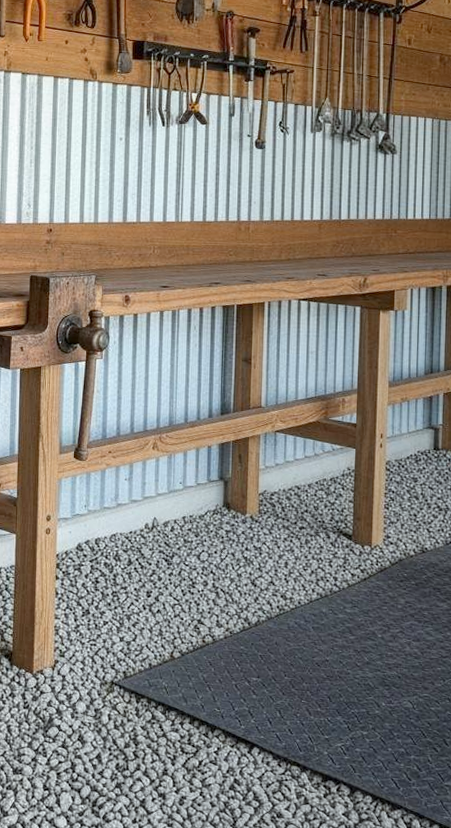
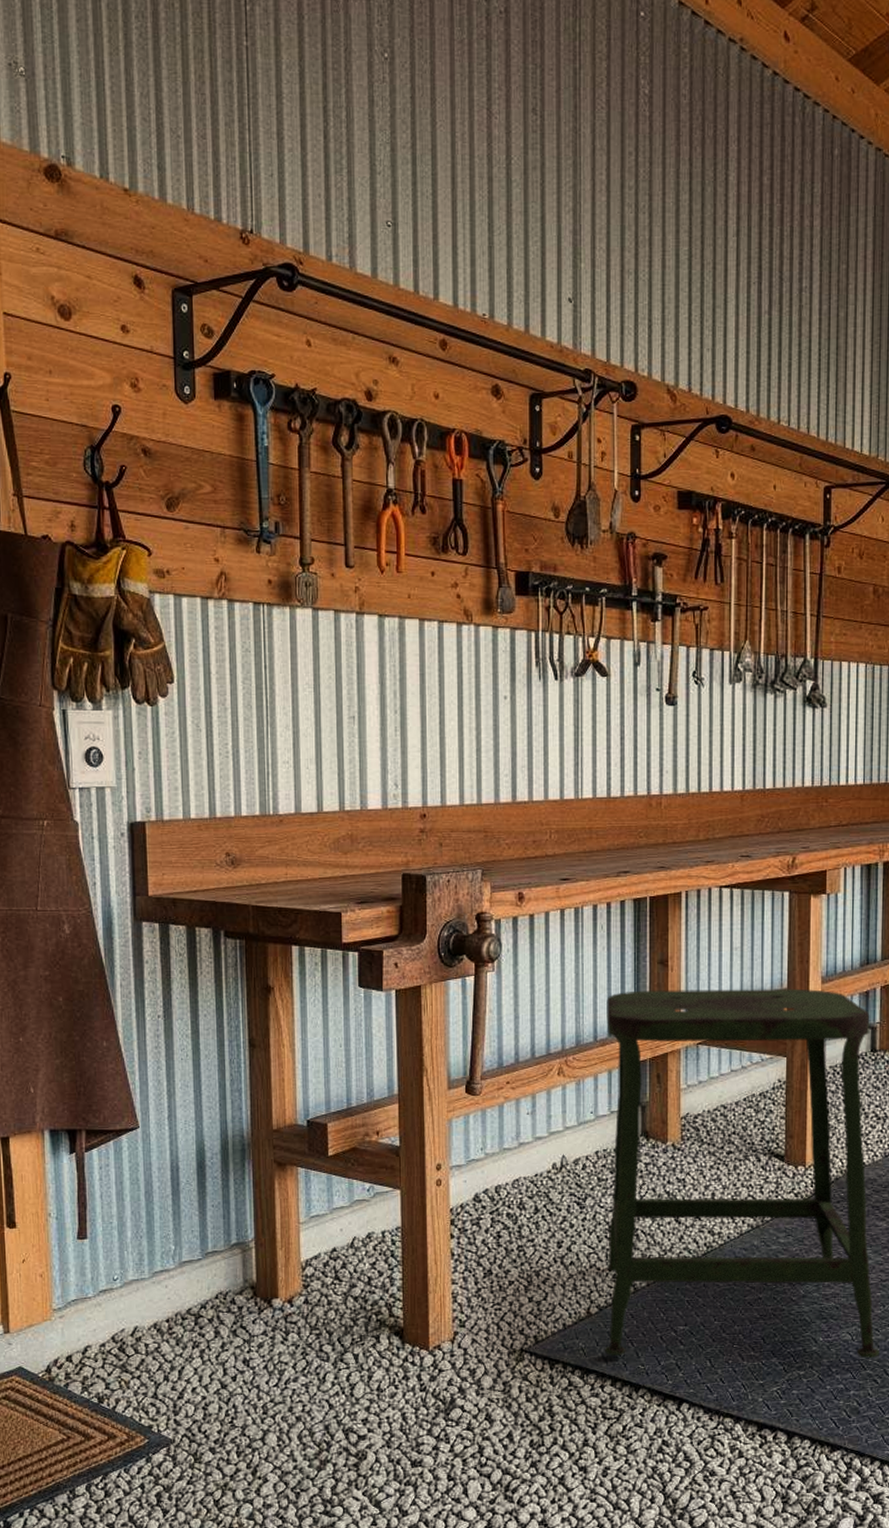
stool: none [184,382,439,728] -> present [604,988,879,1359]

